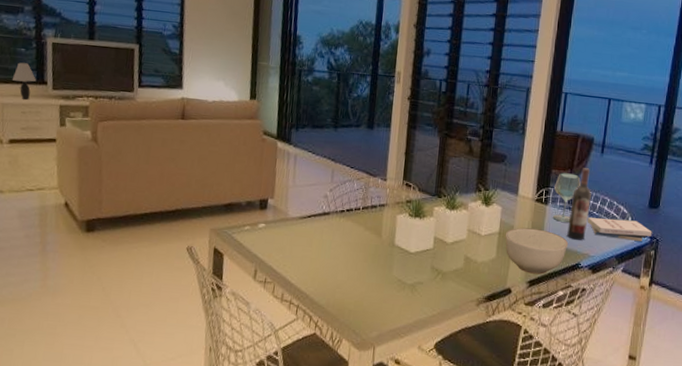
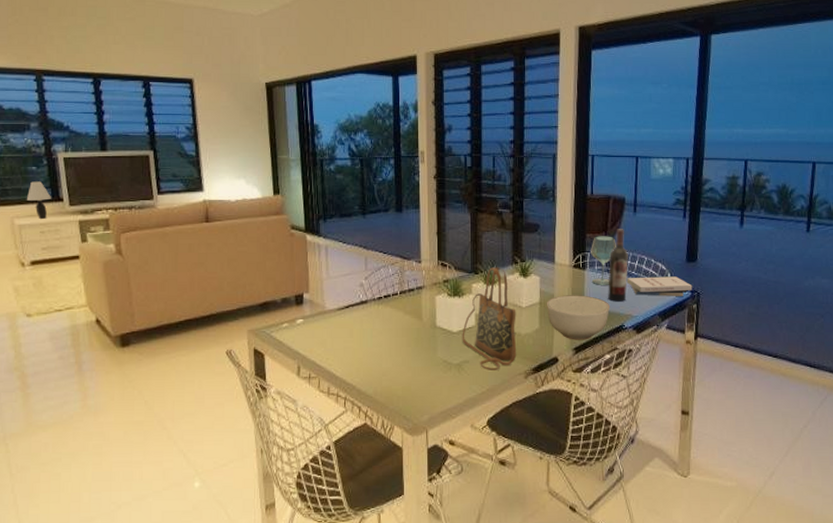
handbag: none [418,192,475,296] -> present [462,266,517,372]

